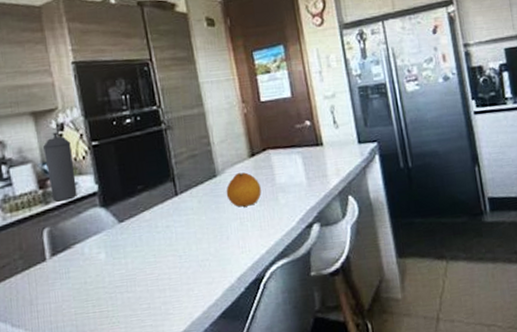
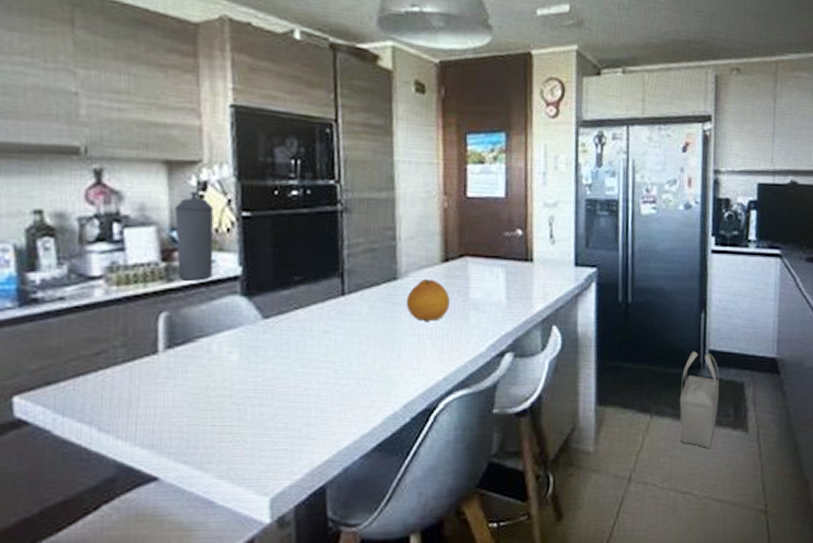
shopping bag: none [467,200,507,285] -> present [679,351,720,449]

